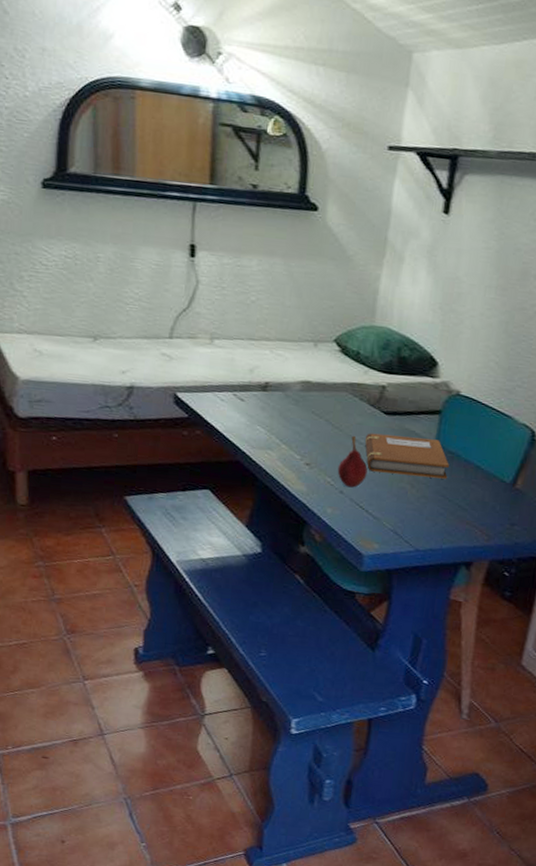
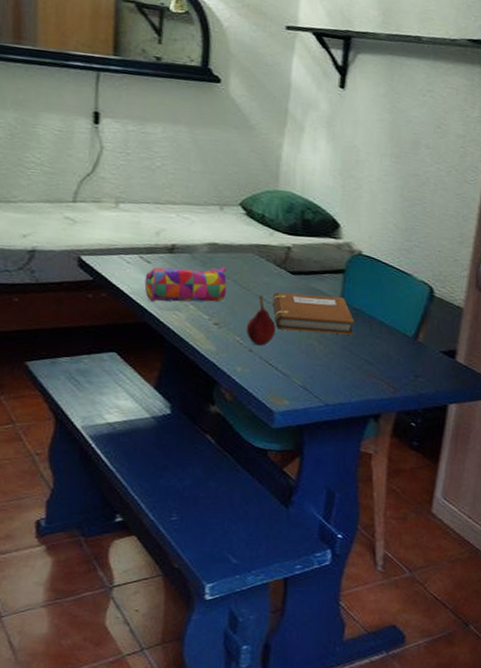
pencil case: none [237,405,319,442] -> present [144,266,227,302]

